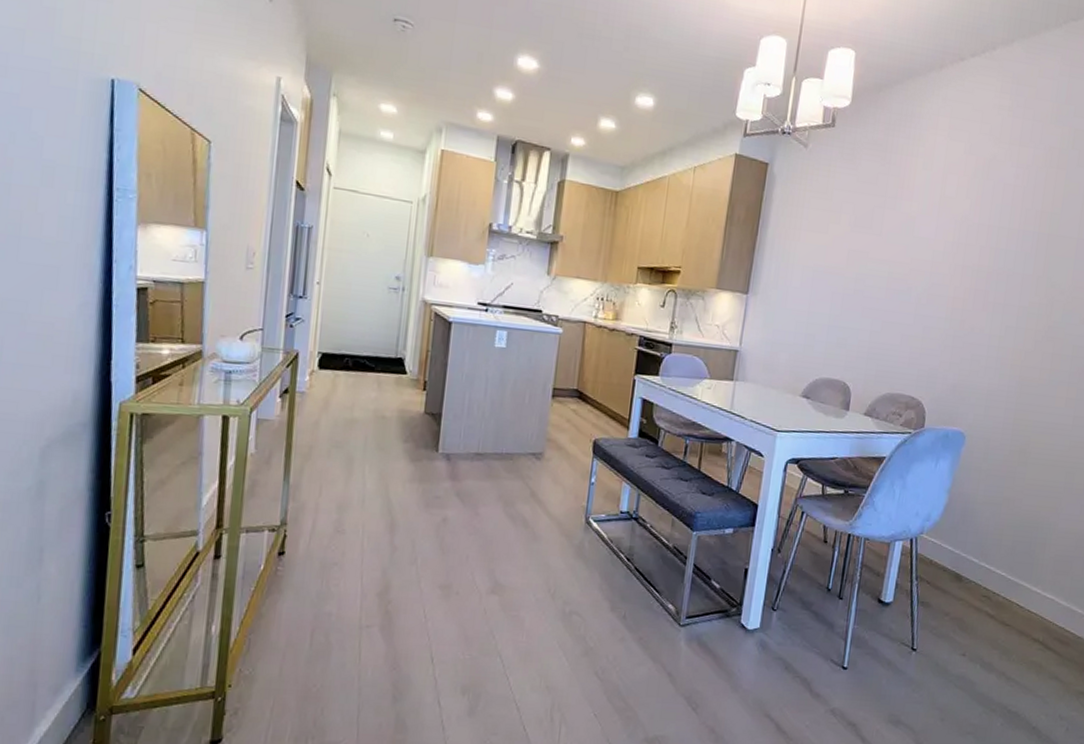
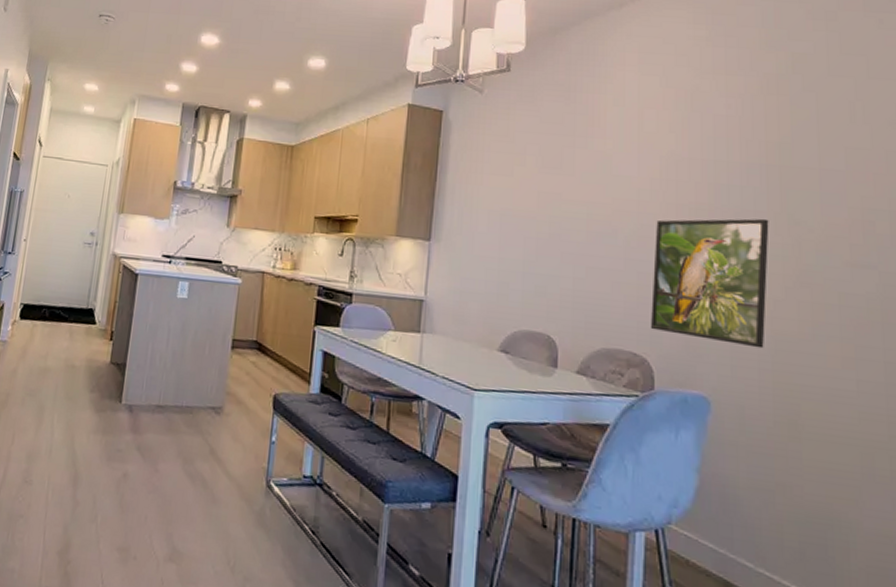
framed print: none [928,279,1033,392] -> present [651,218,769,349]

